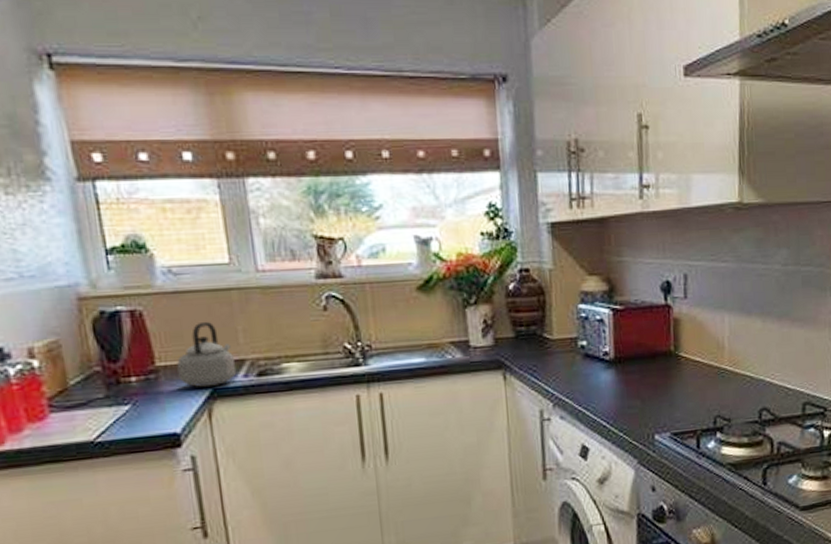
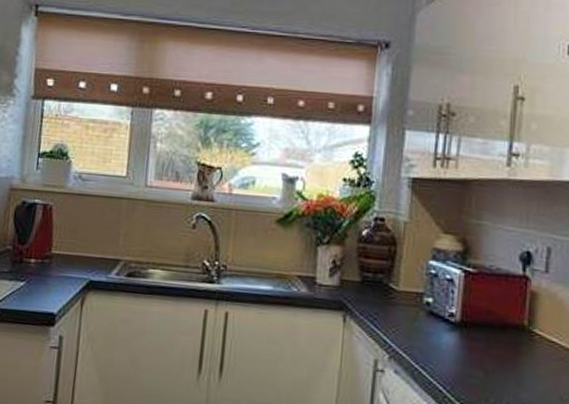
teapot: present [177,321,237,388] -> none [66,222,112,279]

